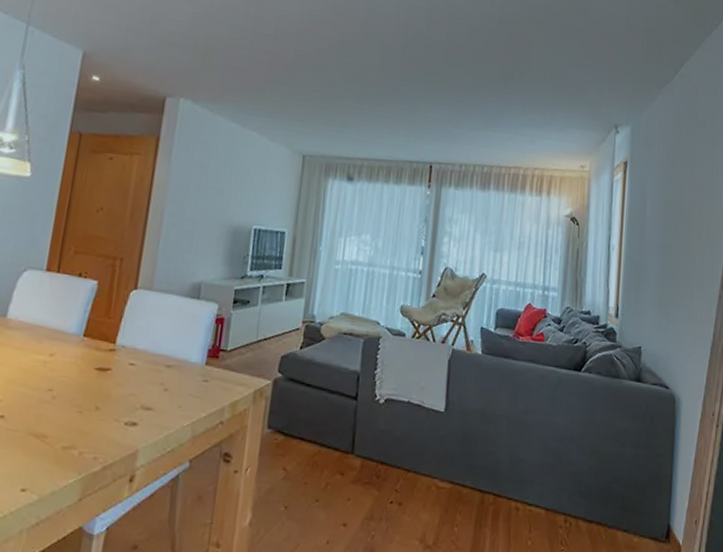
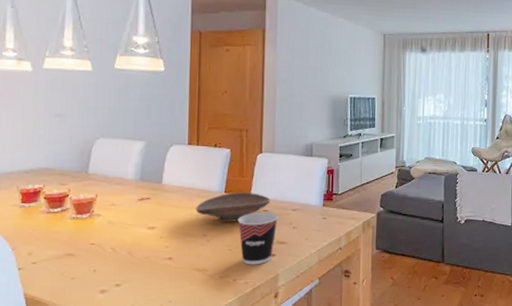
decorative bowl: none [43,336,140,376] -> present [196,193,271,223]
cup: none [93,365,148,436] -> present [237,211,279,265]

